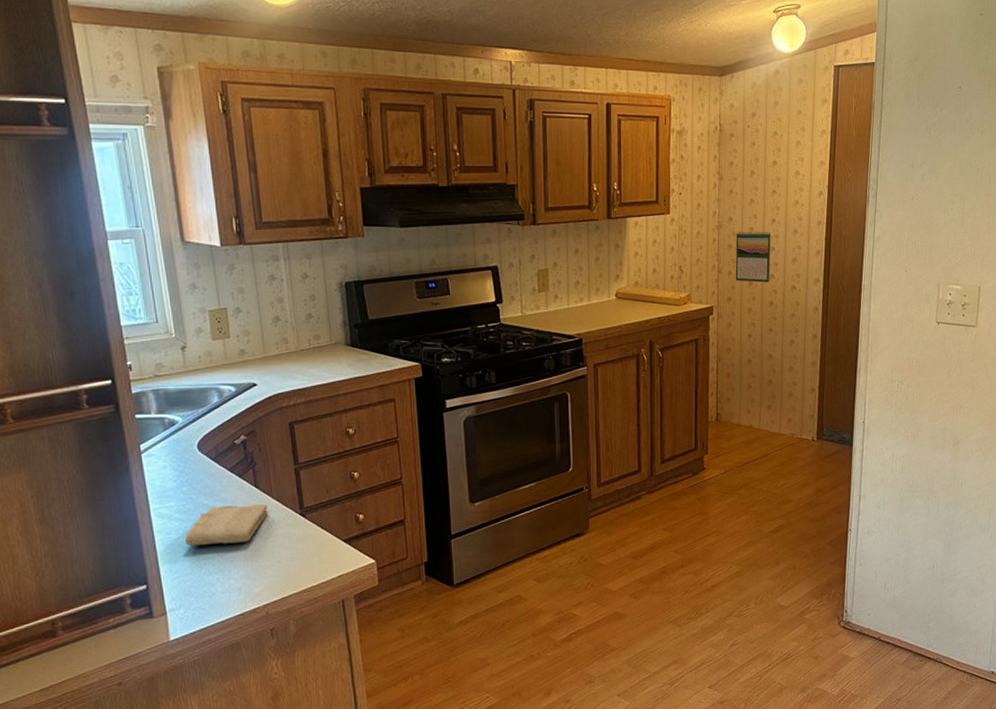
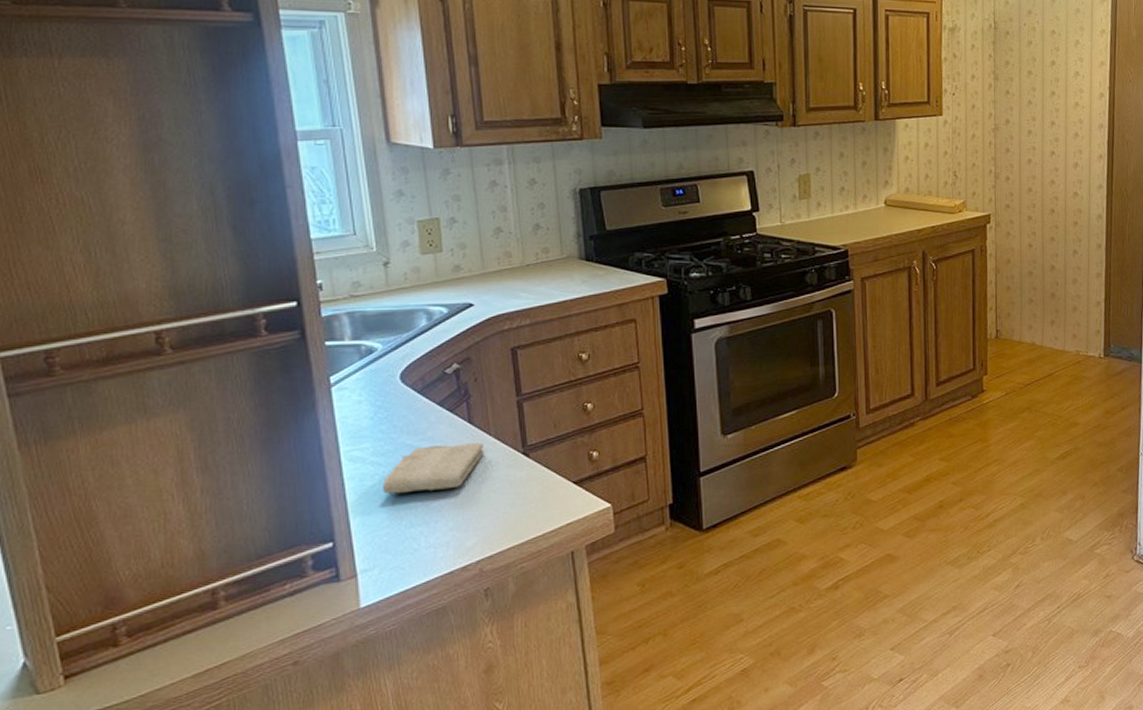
calendar: present [735,231,771,283] -> none [1013,134,1051,189]

